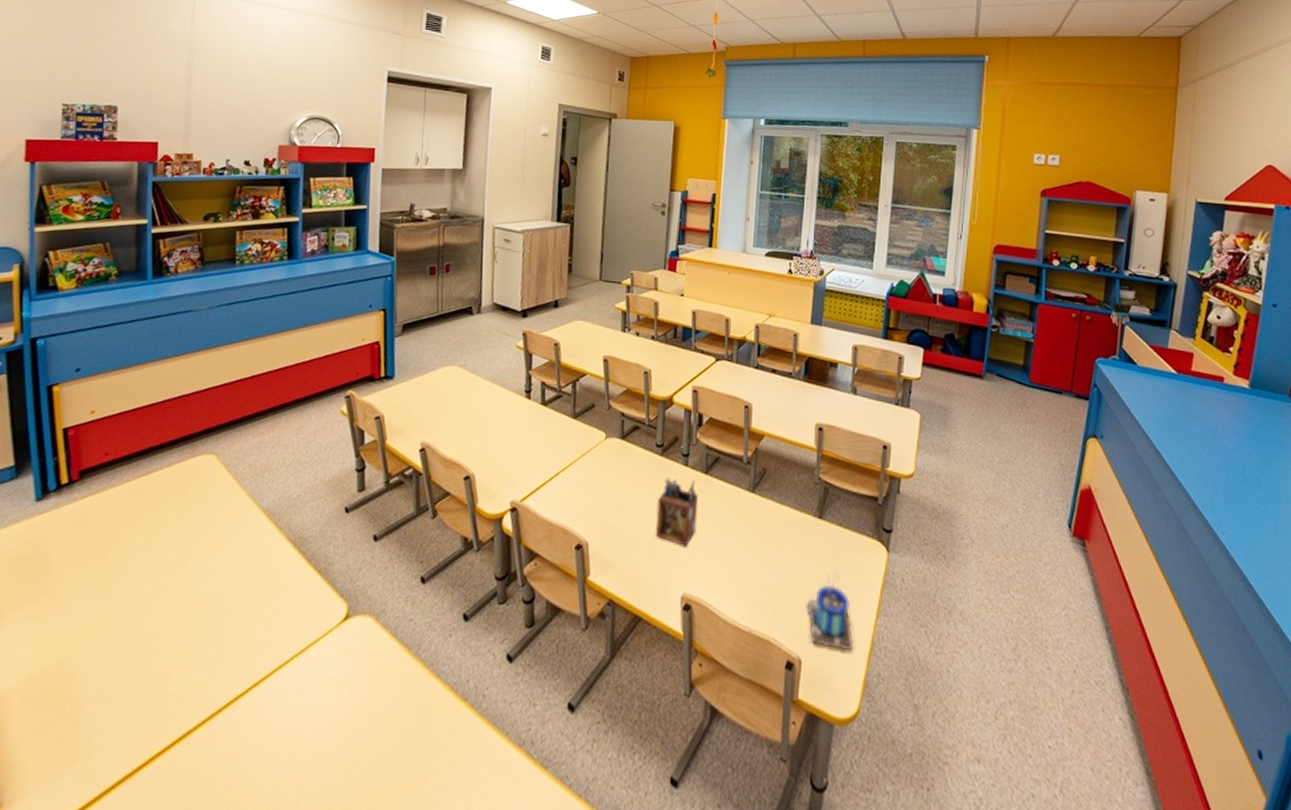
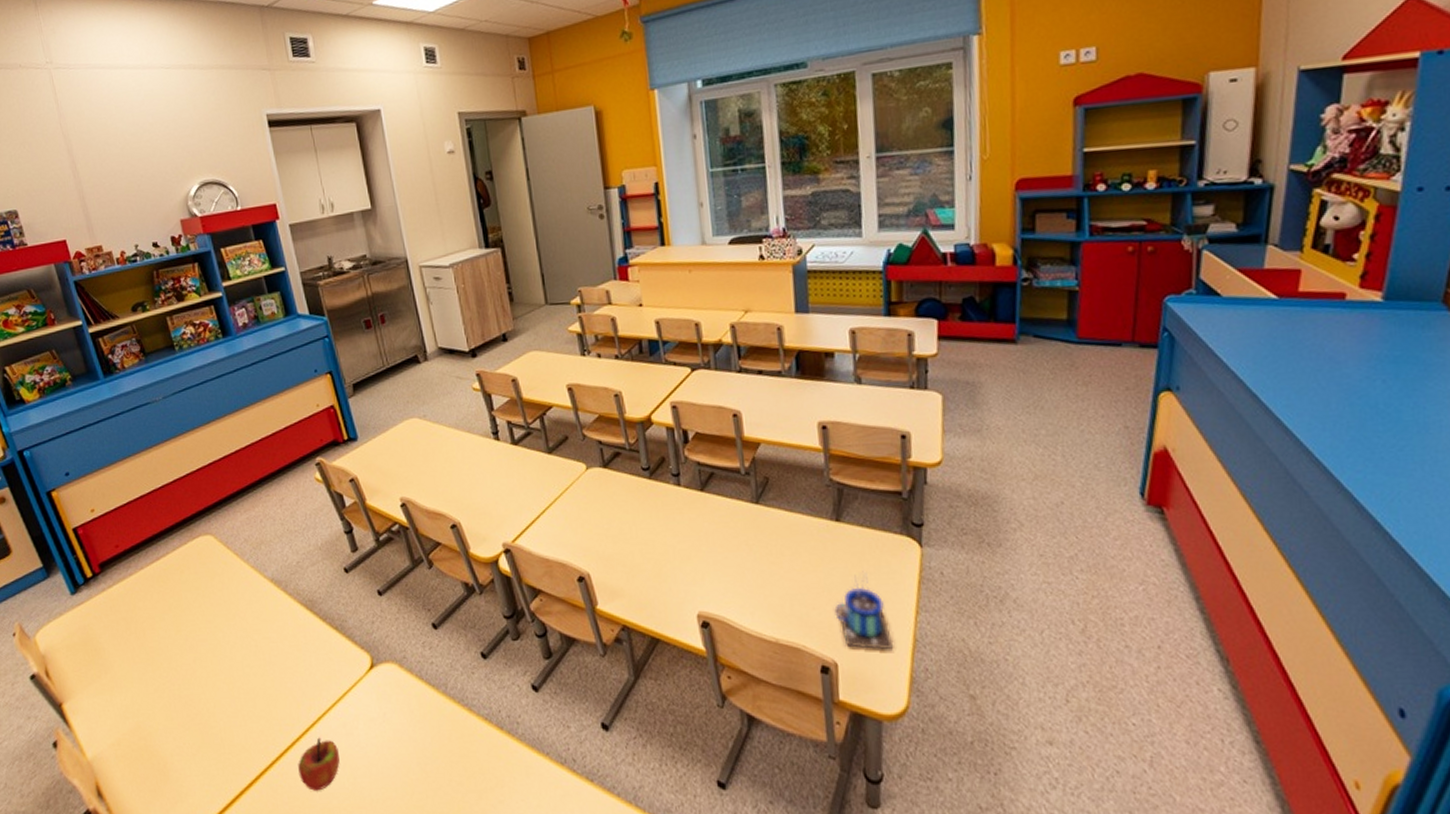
apple: none [232,693,285,758] -> present [298,737,340,791]
desk organizer: present [655,478,699,547] -> none [654,499,702,566]

